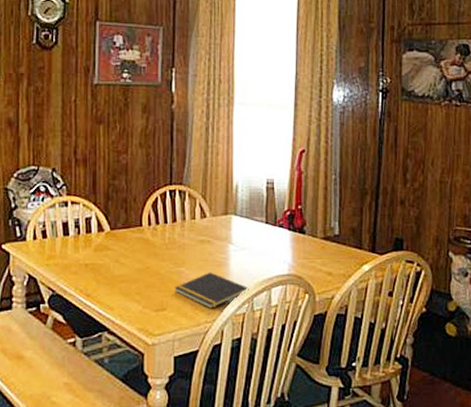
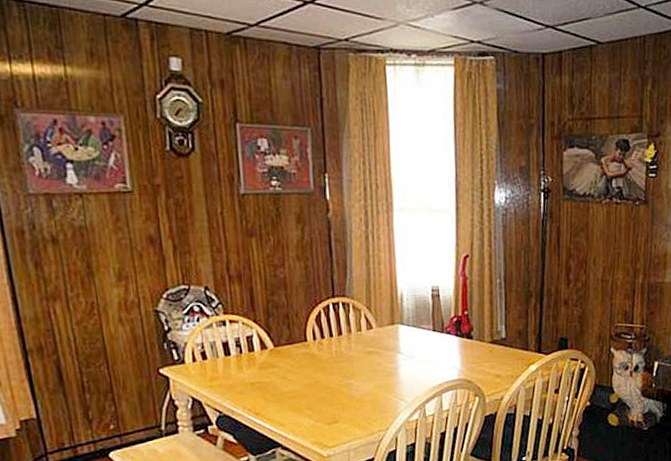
notepad: present [174,272,249,309] -> none [345,382,420,418]

